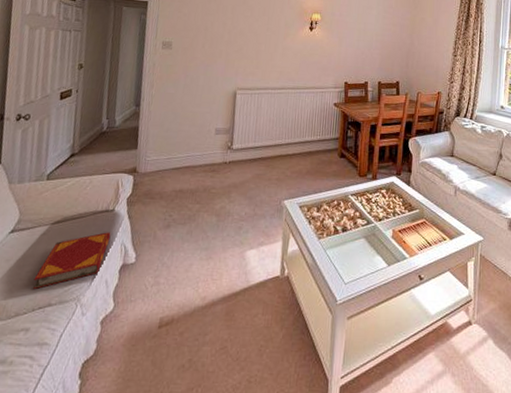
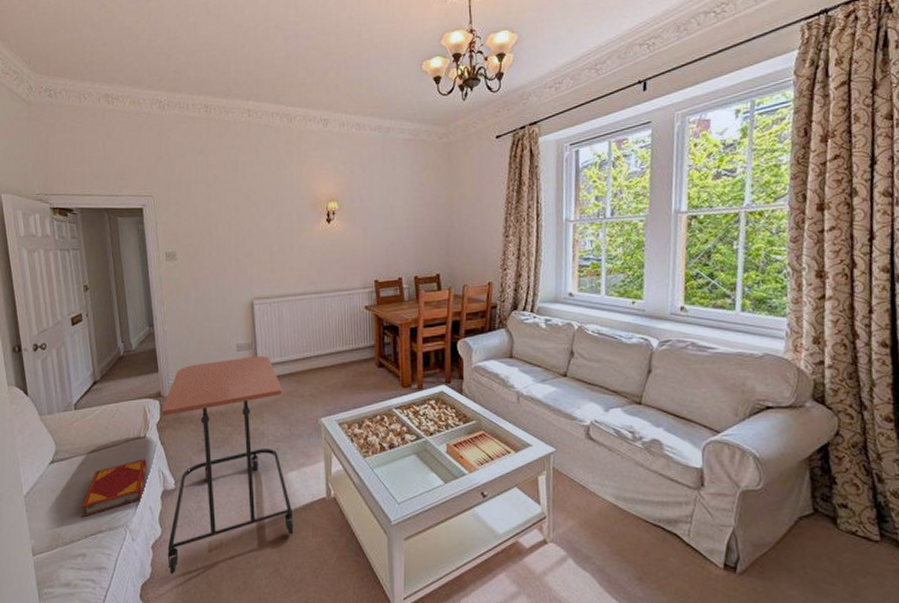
side table: none [114,140,252,352] -> present [161,356,295,575]

